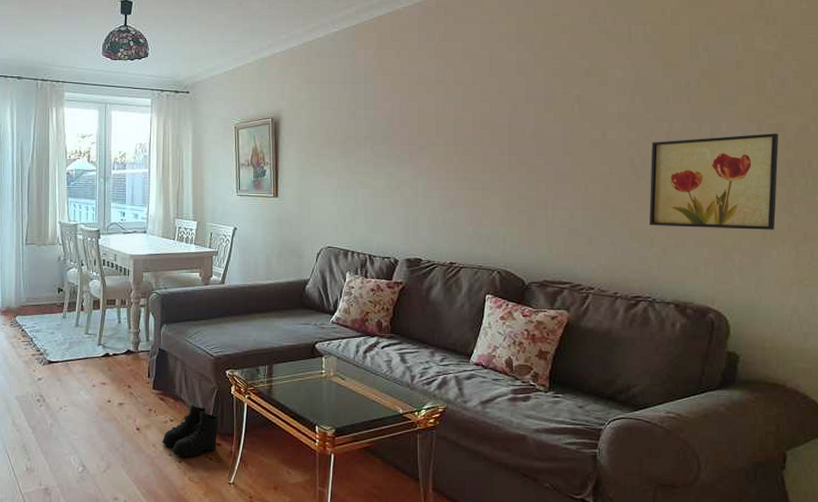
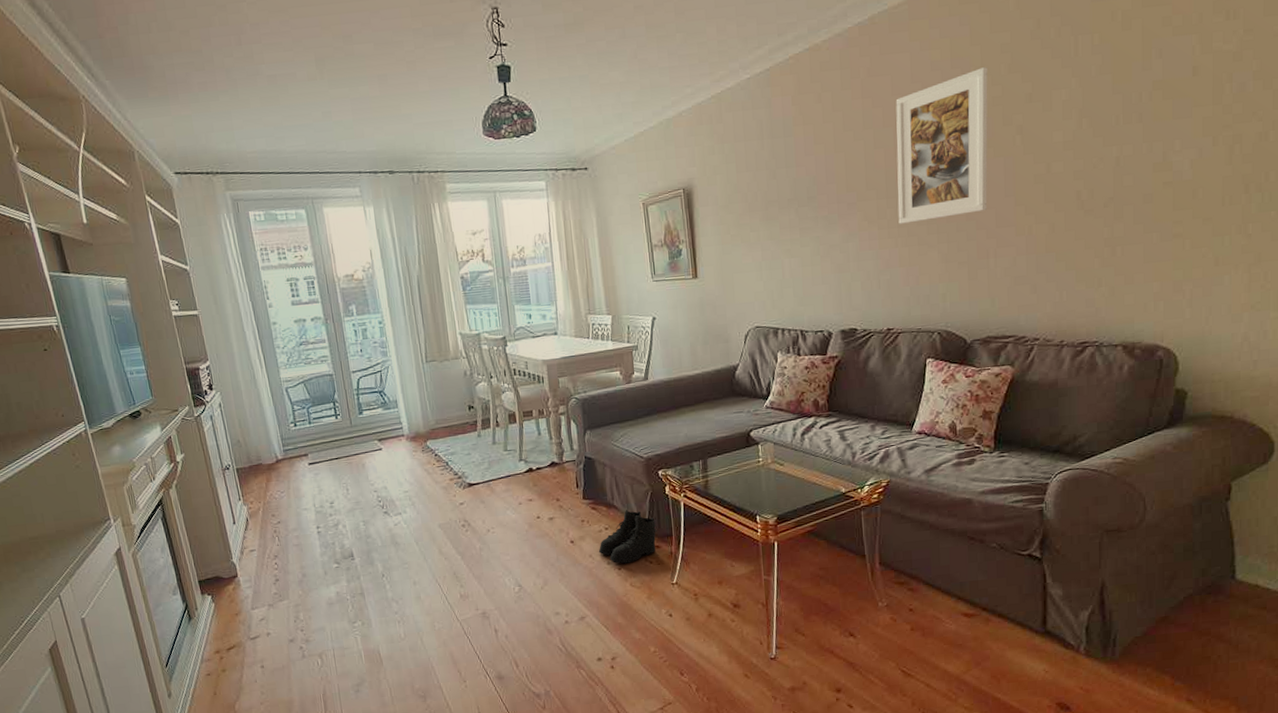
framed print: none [464,43,549,170] -> present [895,67,988,224]
wall art: present [649,133,779,230] -> none [1097,146,1236,265]

